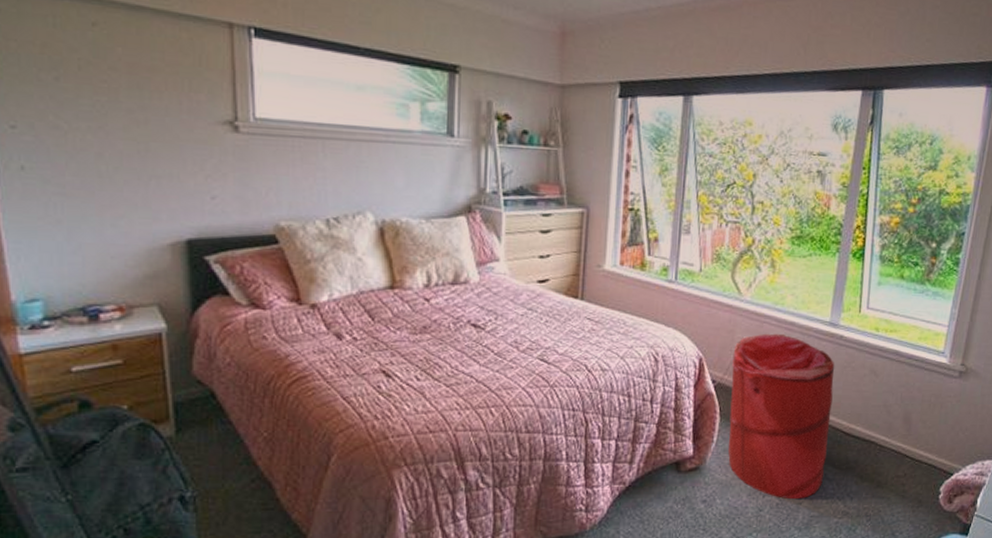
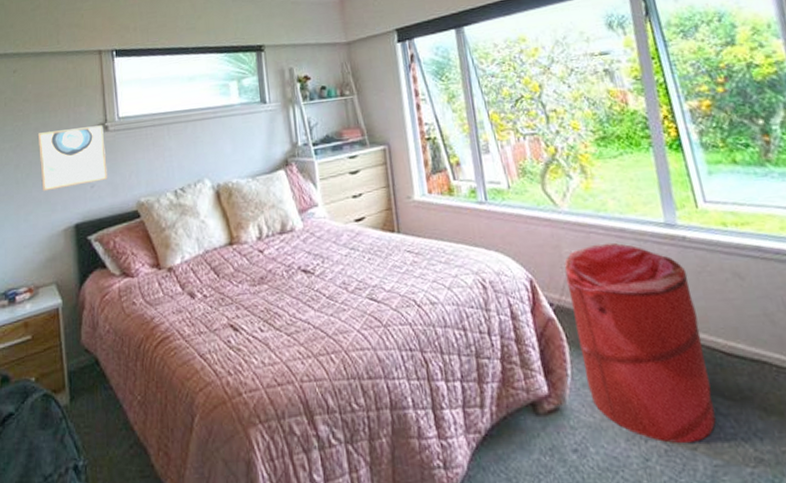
wall art: none [131,117,235,194] -> present [37,125,107,192]

